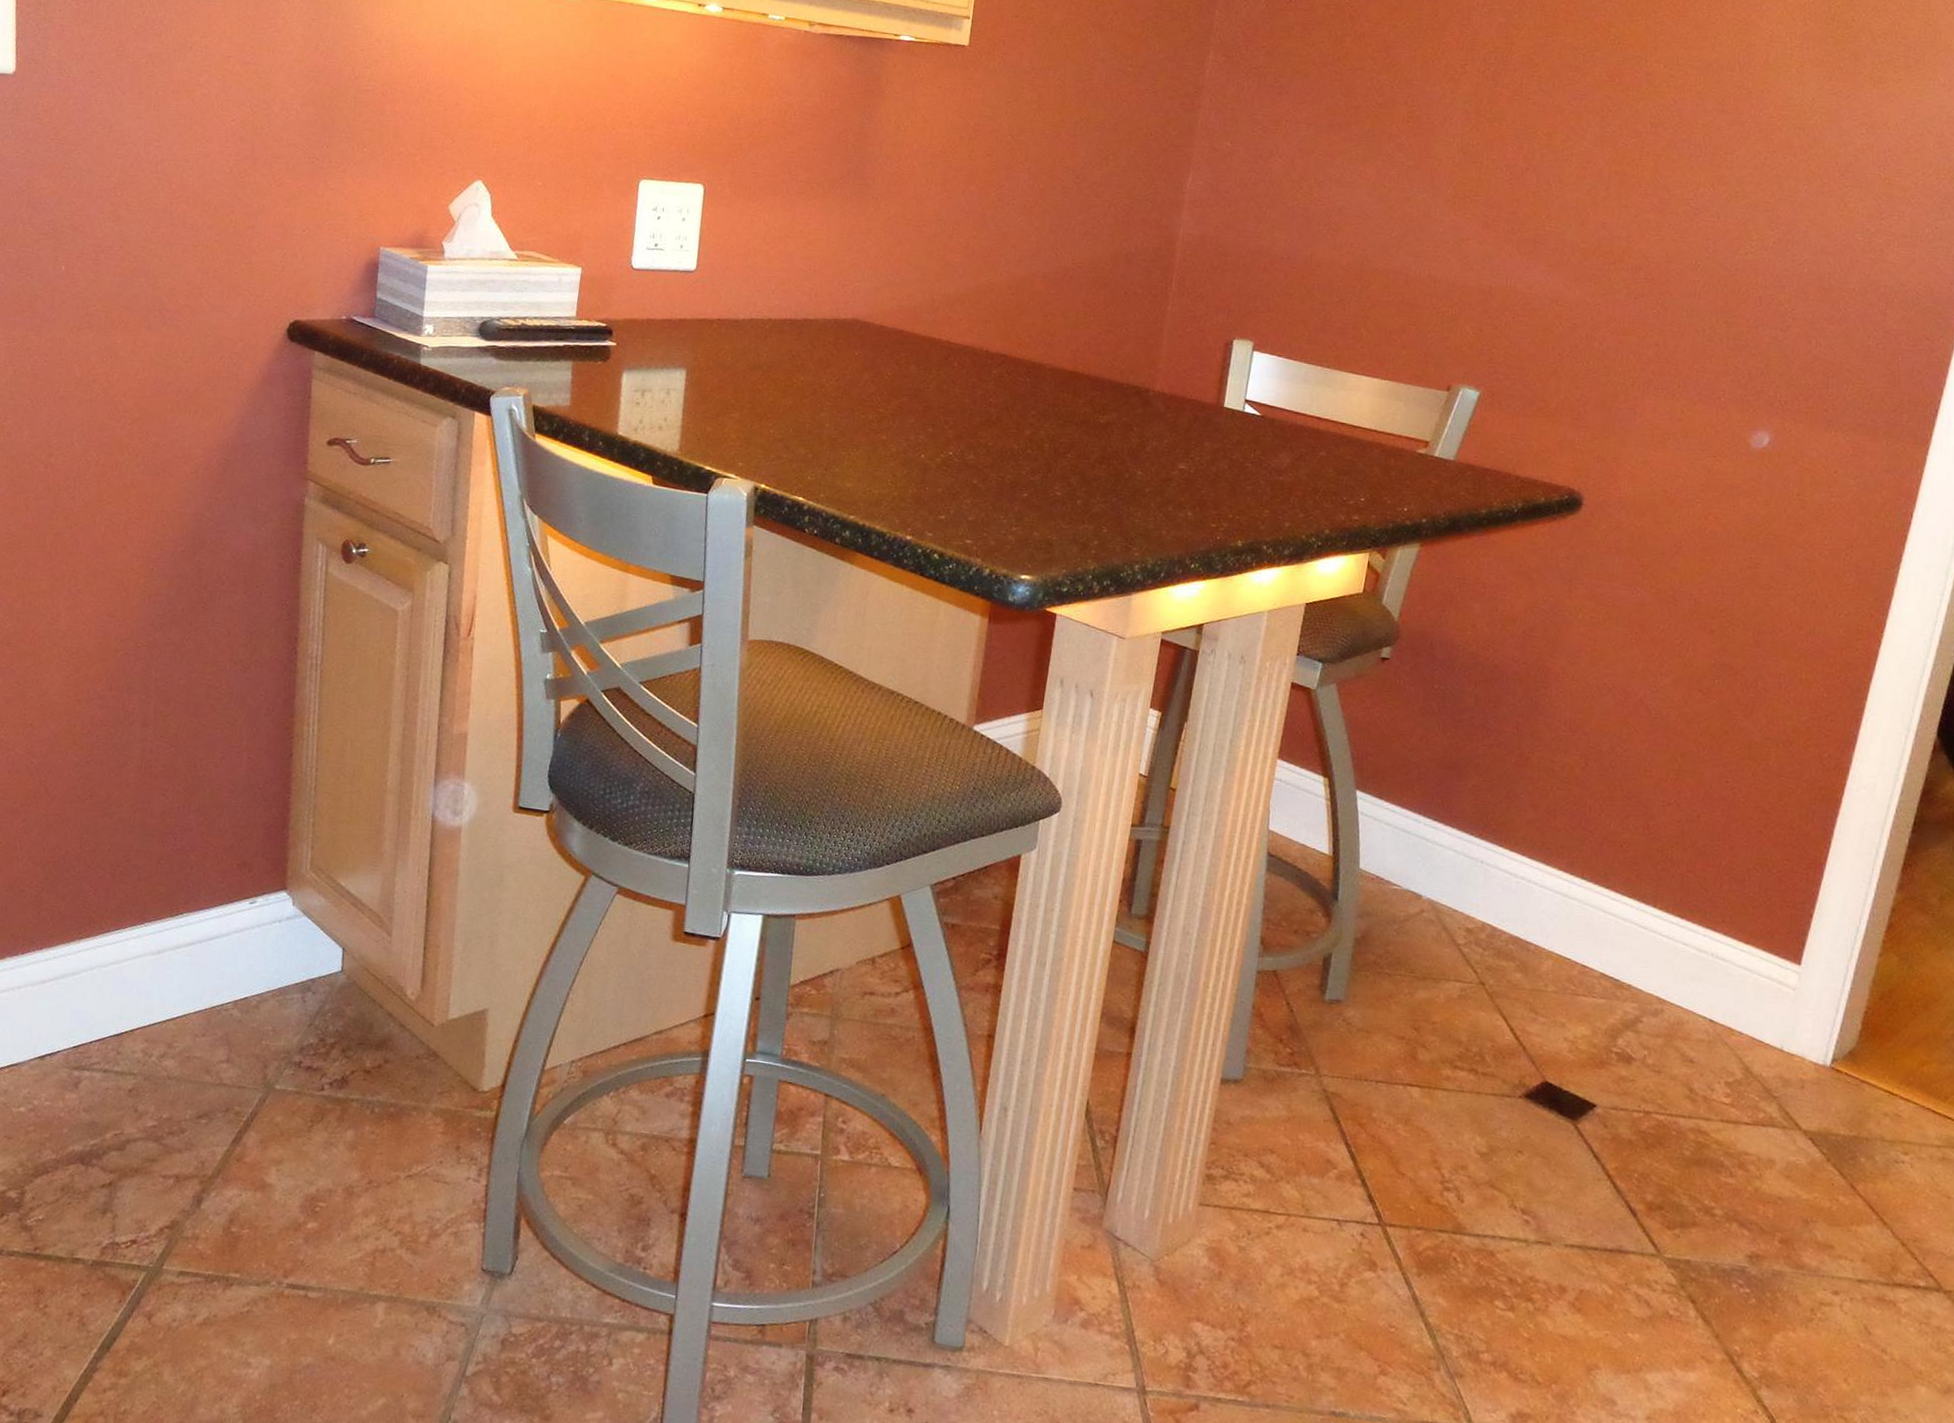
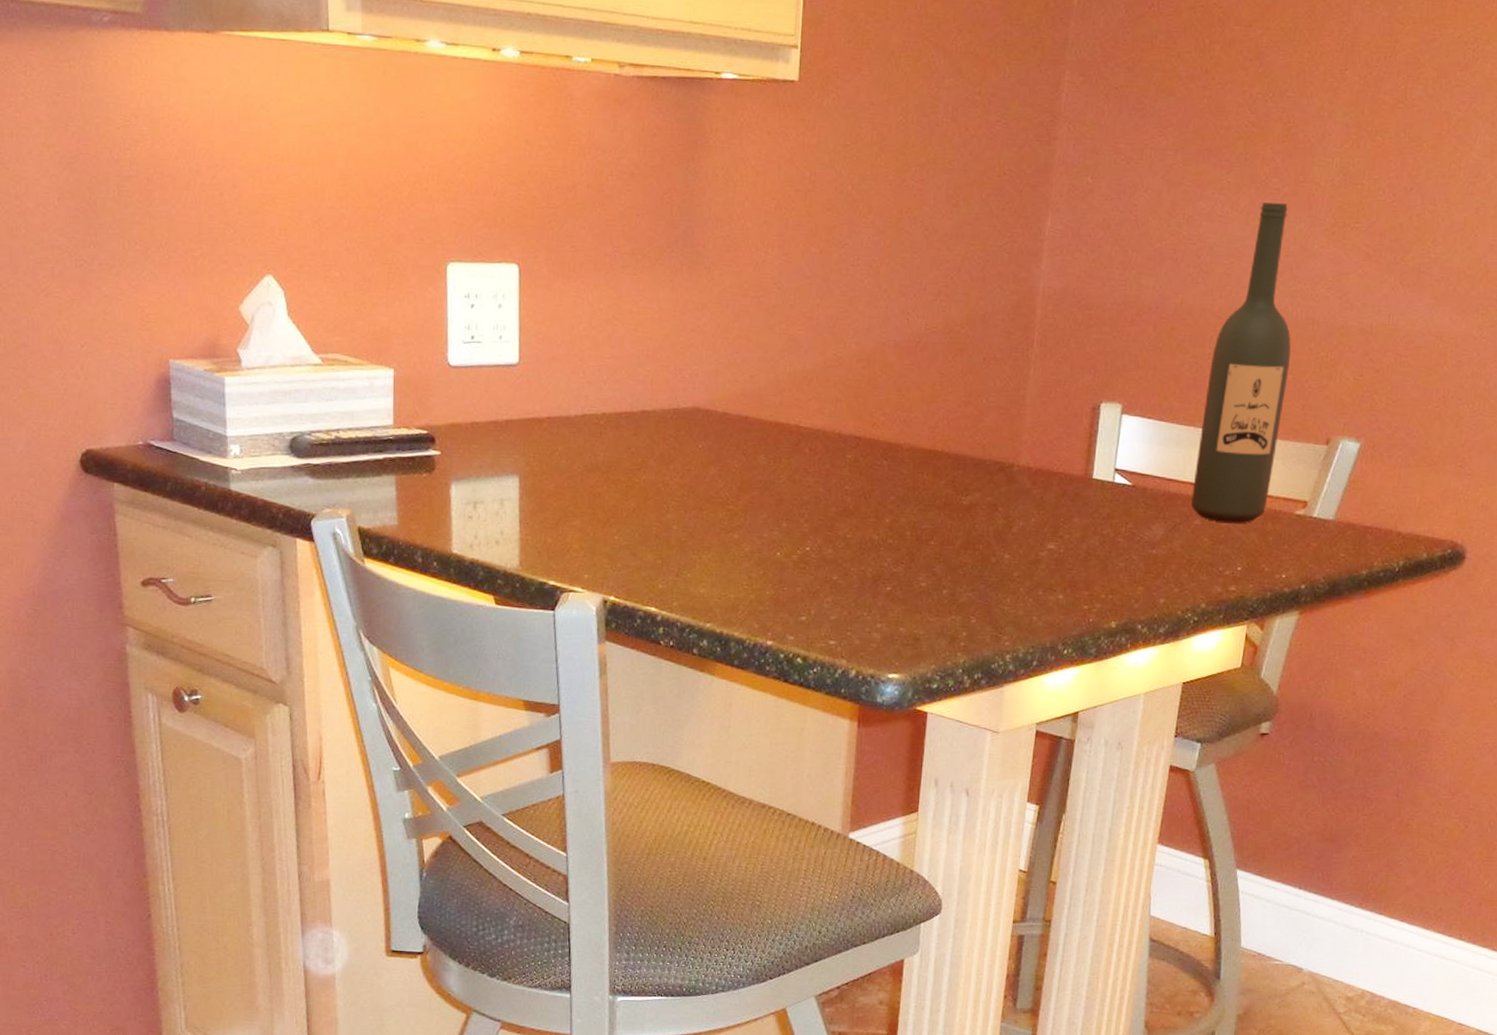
wine bottle: none [1317,173,1414,458] -> present [1191,203,1291,523]

